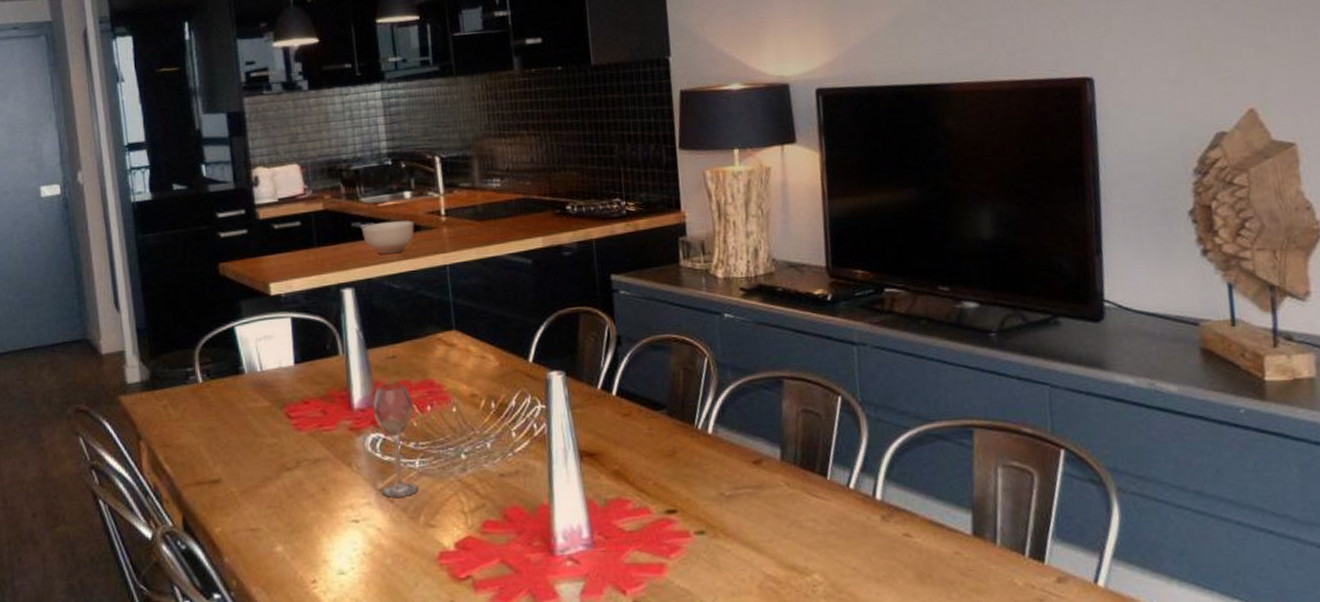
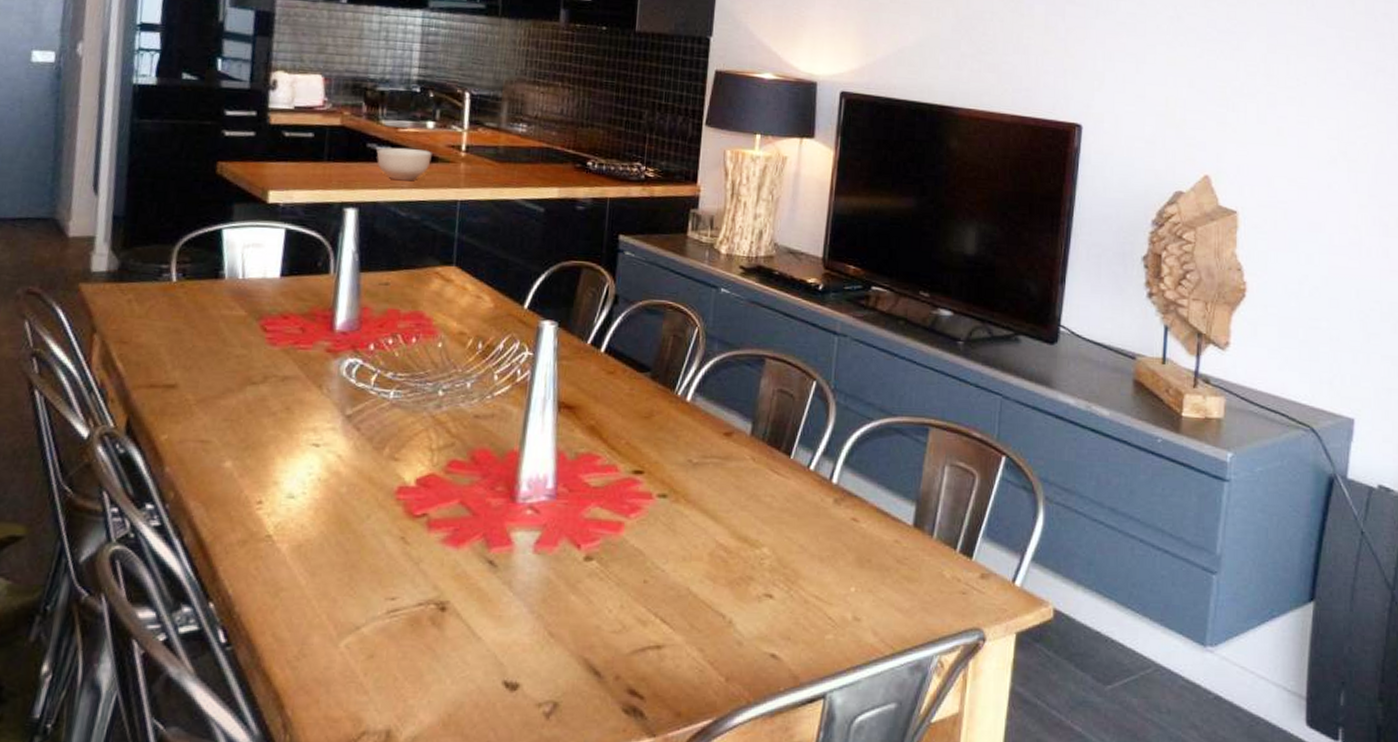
wineglass: present [372,382,419,498] -> none [350,309,399,426]

